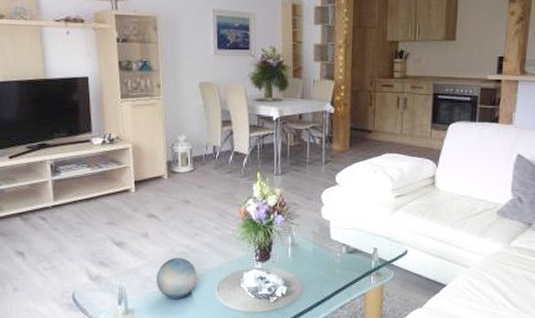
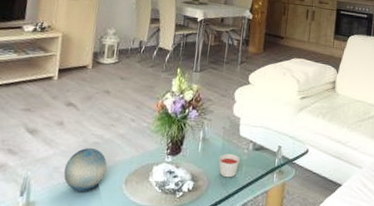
candle: none [310,258,333,282] -> present [218,154,240,178]

